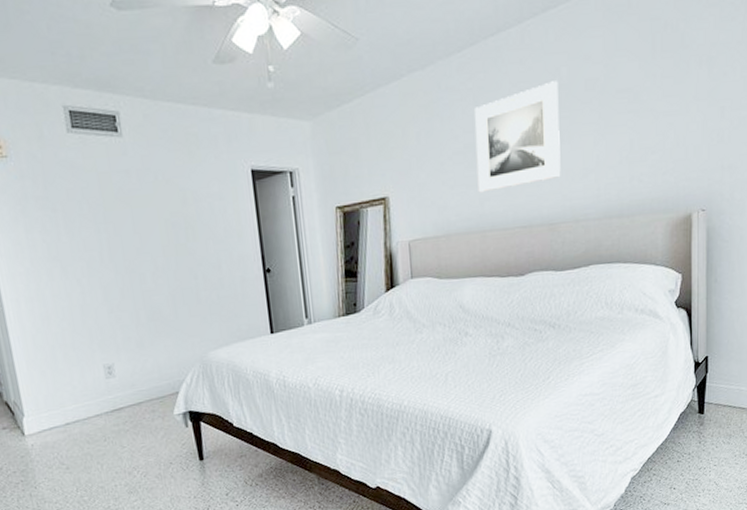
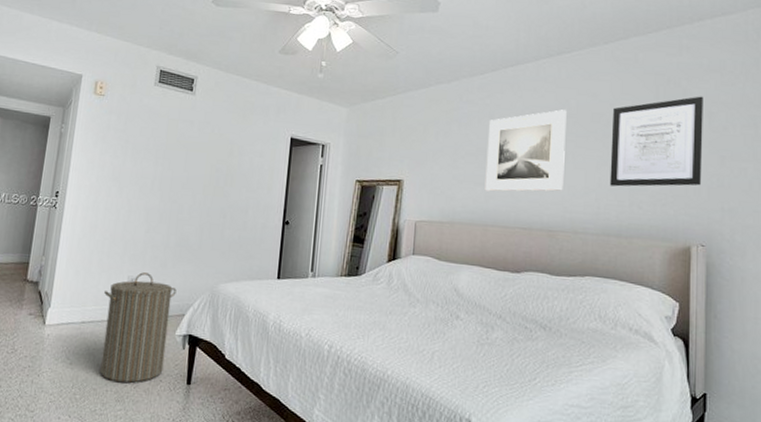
laundry hamper: none [81,357,171,475] -> present [100,272,177,383]
wall art: none [607,39,702,162] -> present [609,96,704,187]

